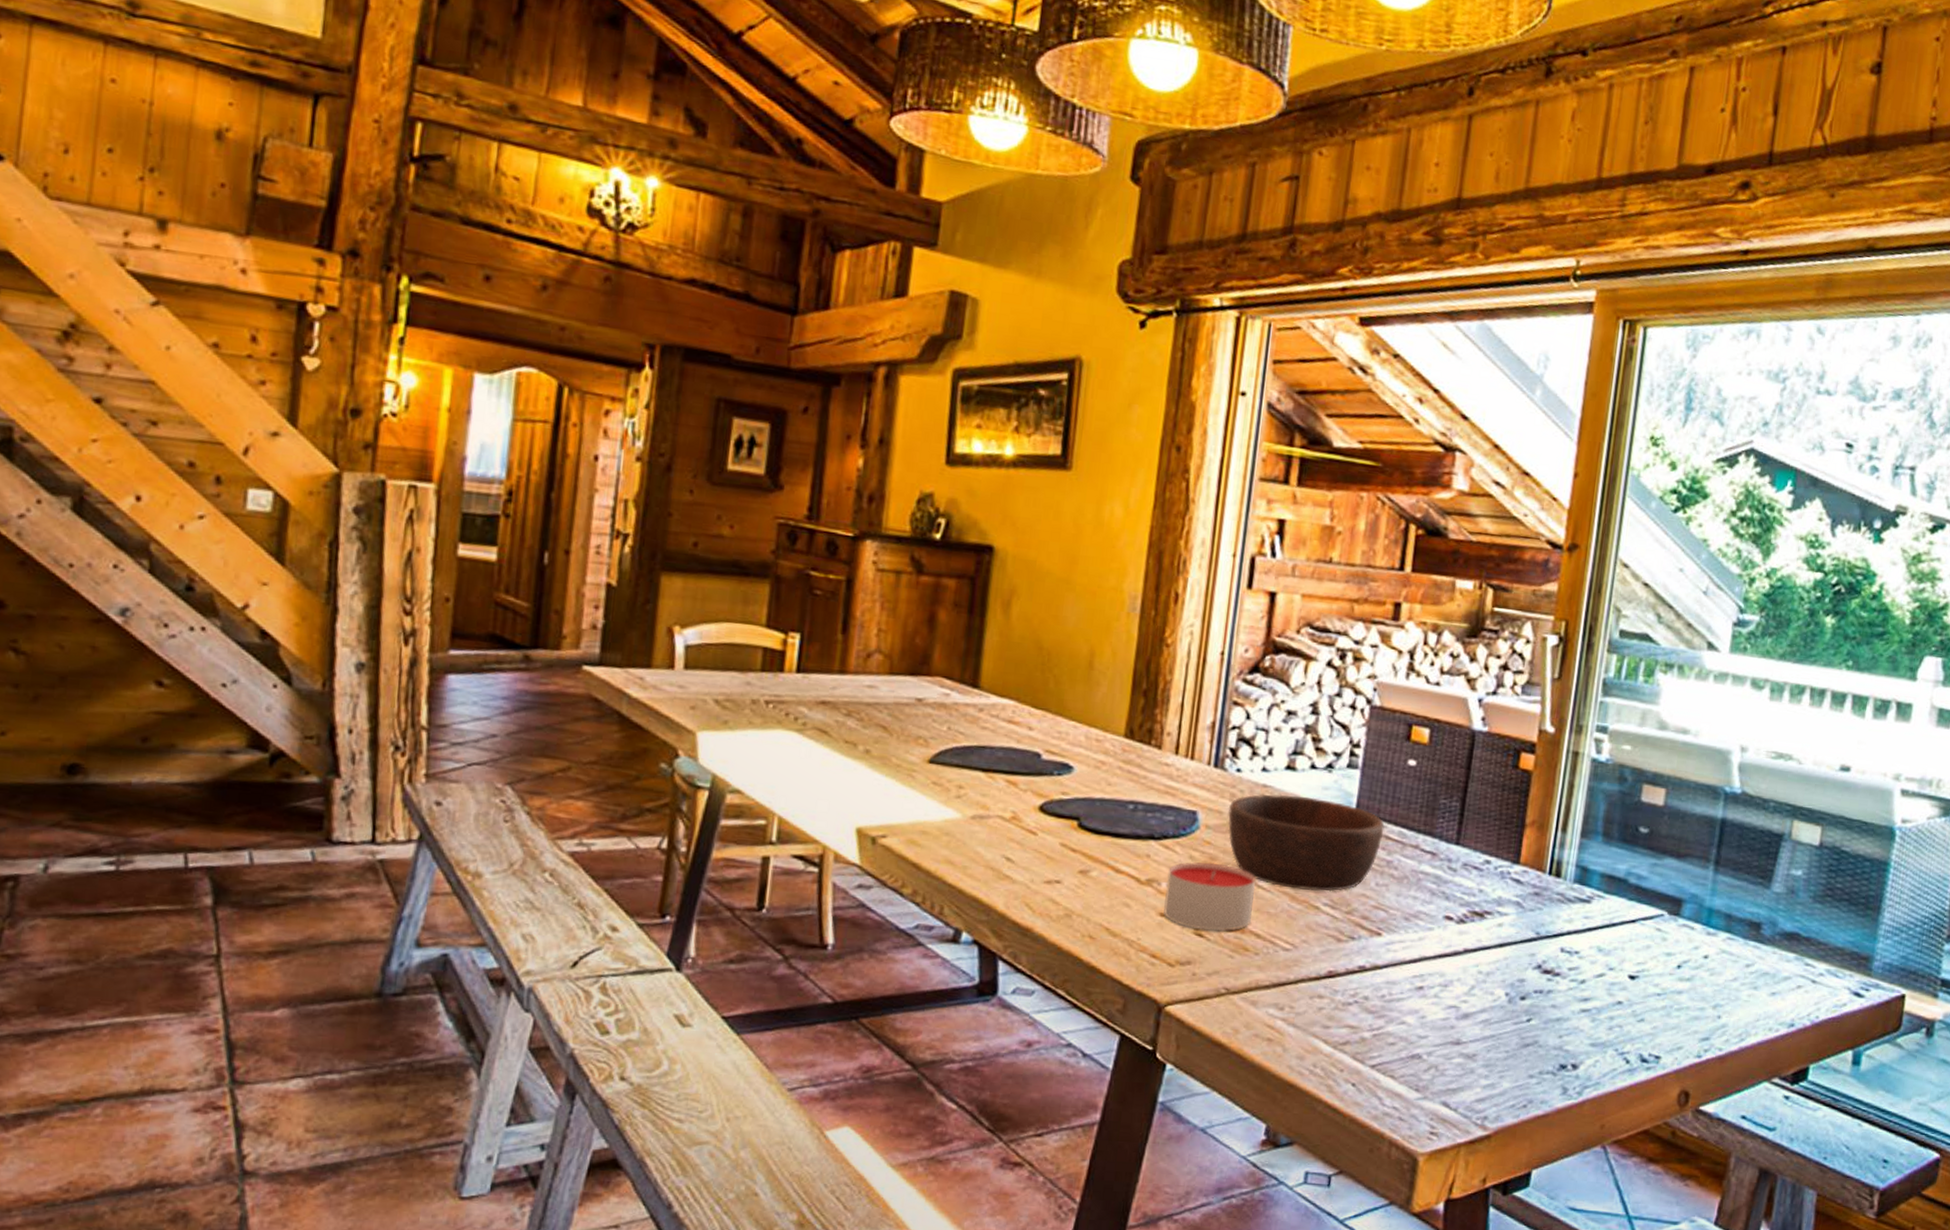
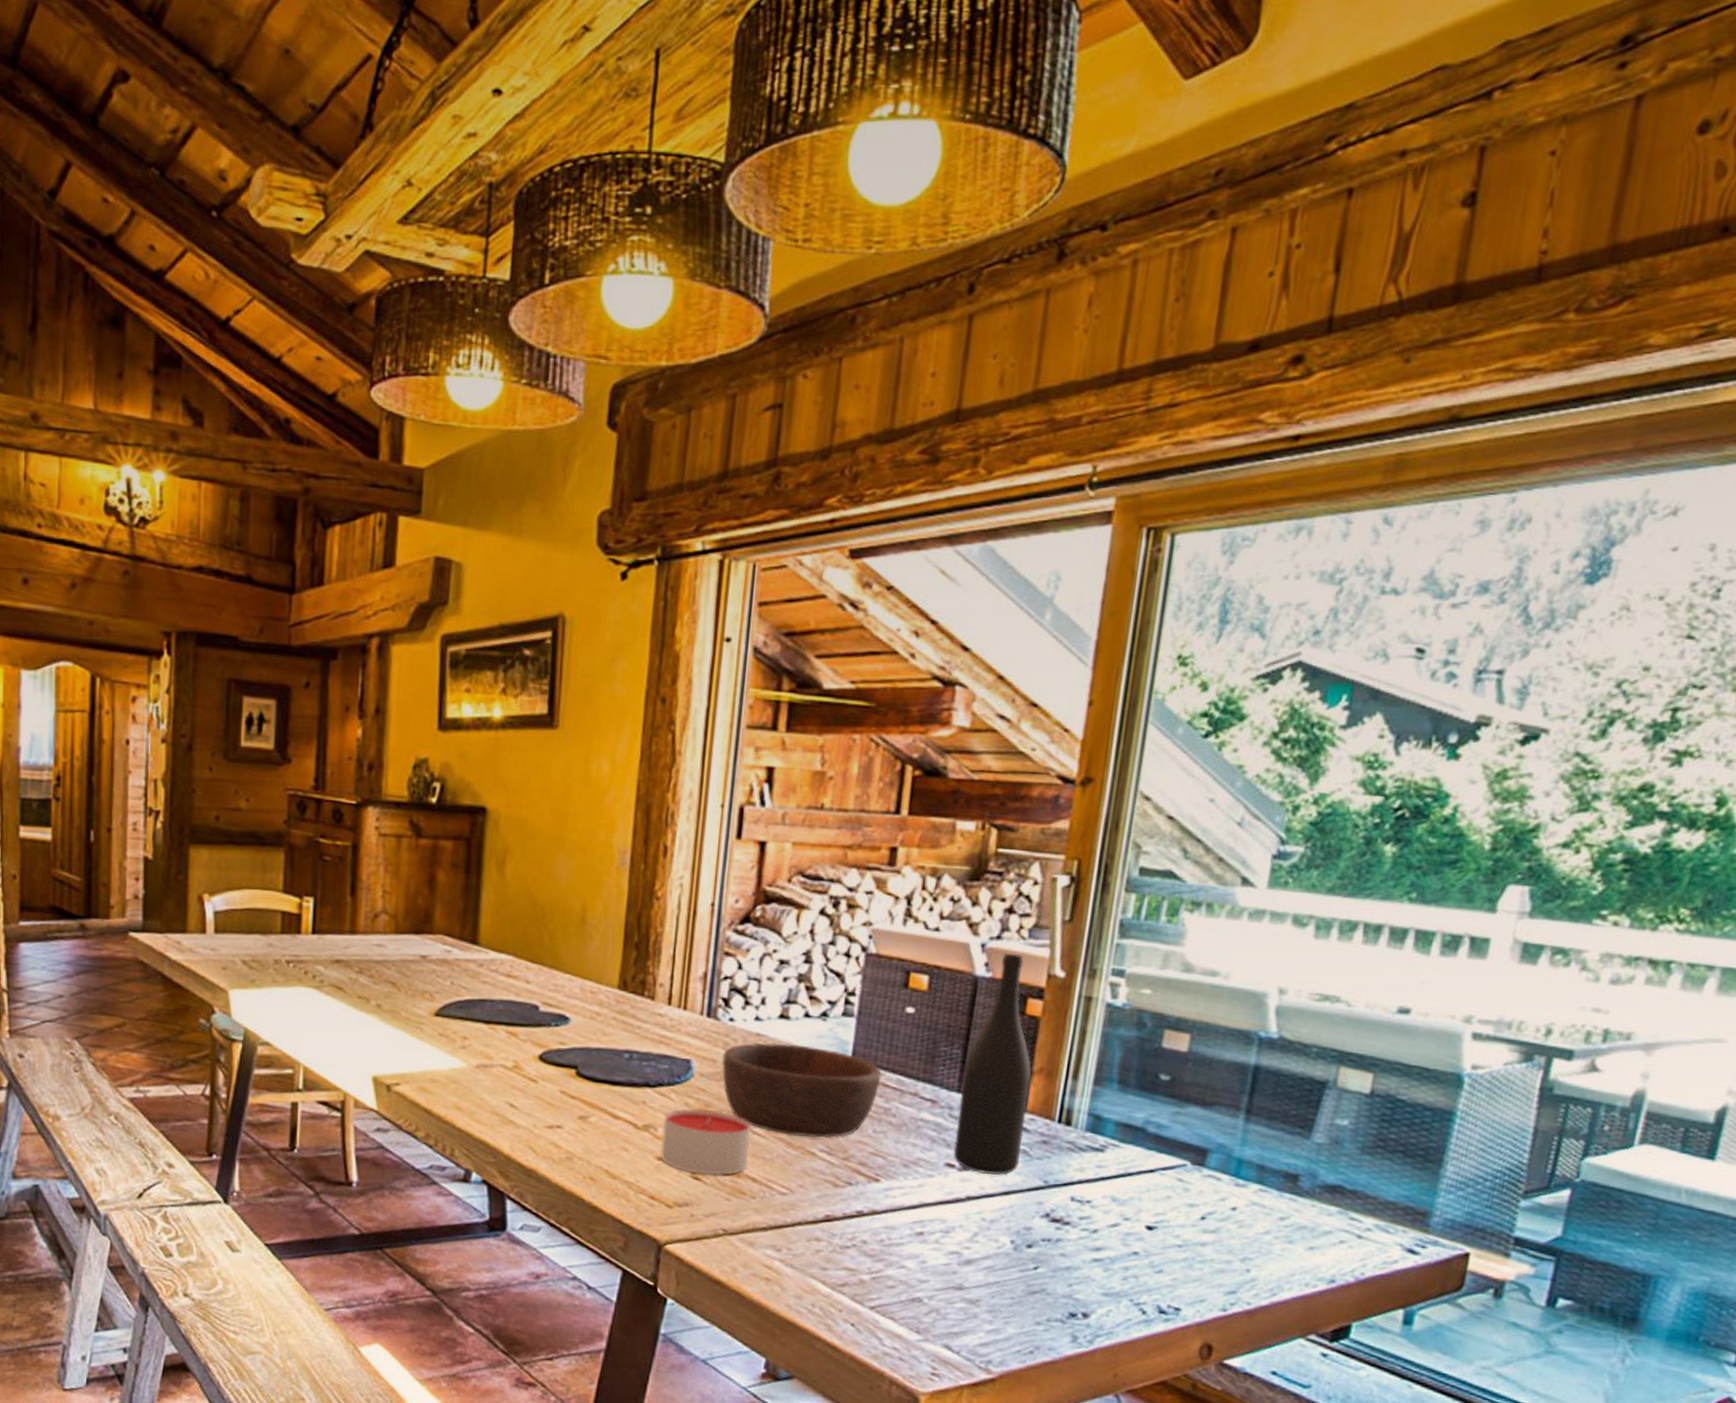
wine bottle: none [1451,707,1525,927] -> present [953,952,1032,1175]

